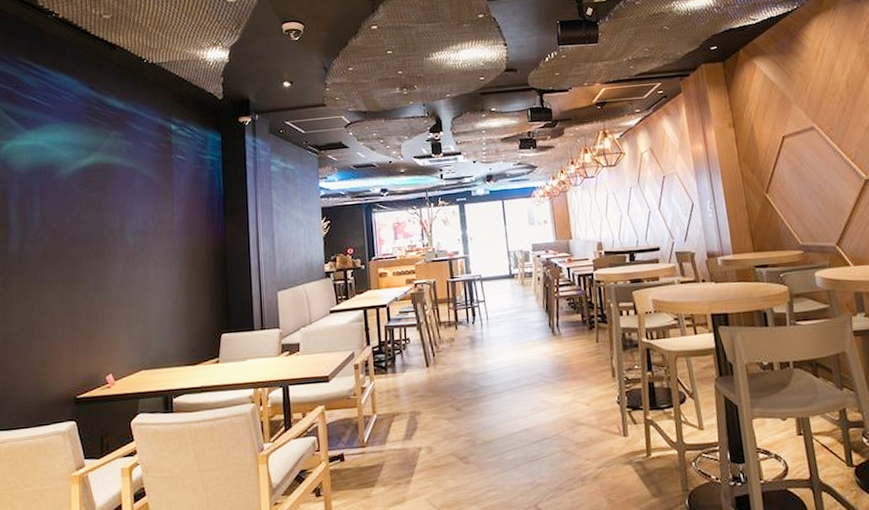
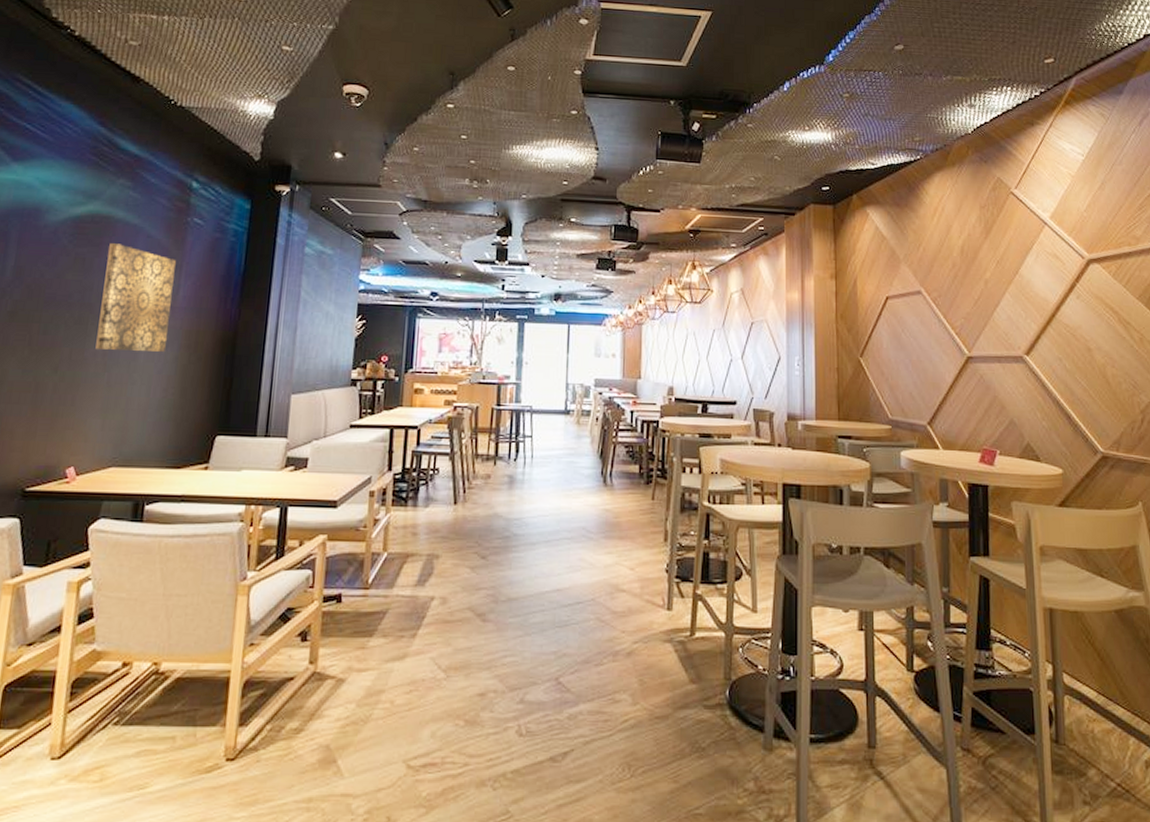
wall art: none [113,185,171,275] -> present [95,243,176,352]

